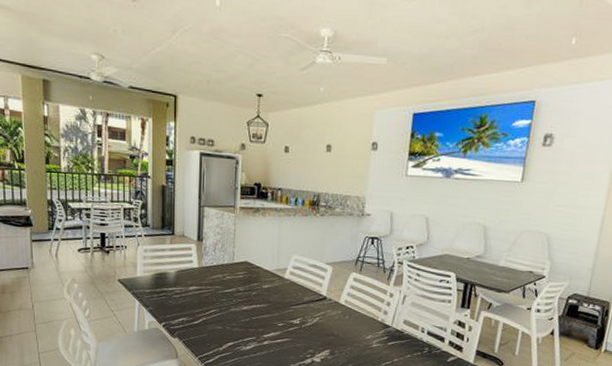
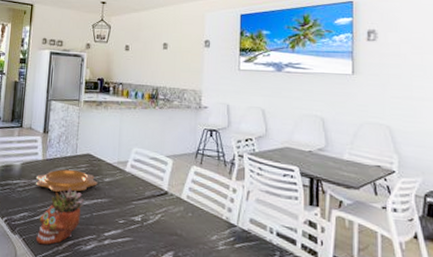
decorative bowl: none [193,277,256,299] -> present [36,169,98,192]
succulent planter: none [197,294,244,347] -> present [36,188,85,245]

